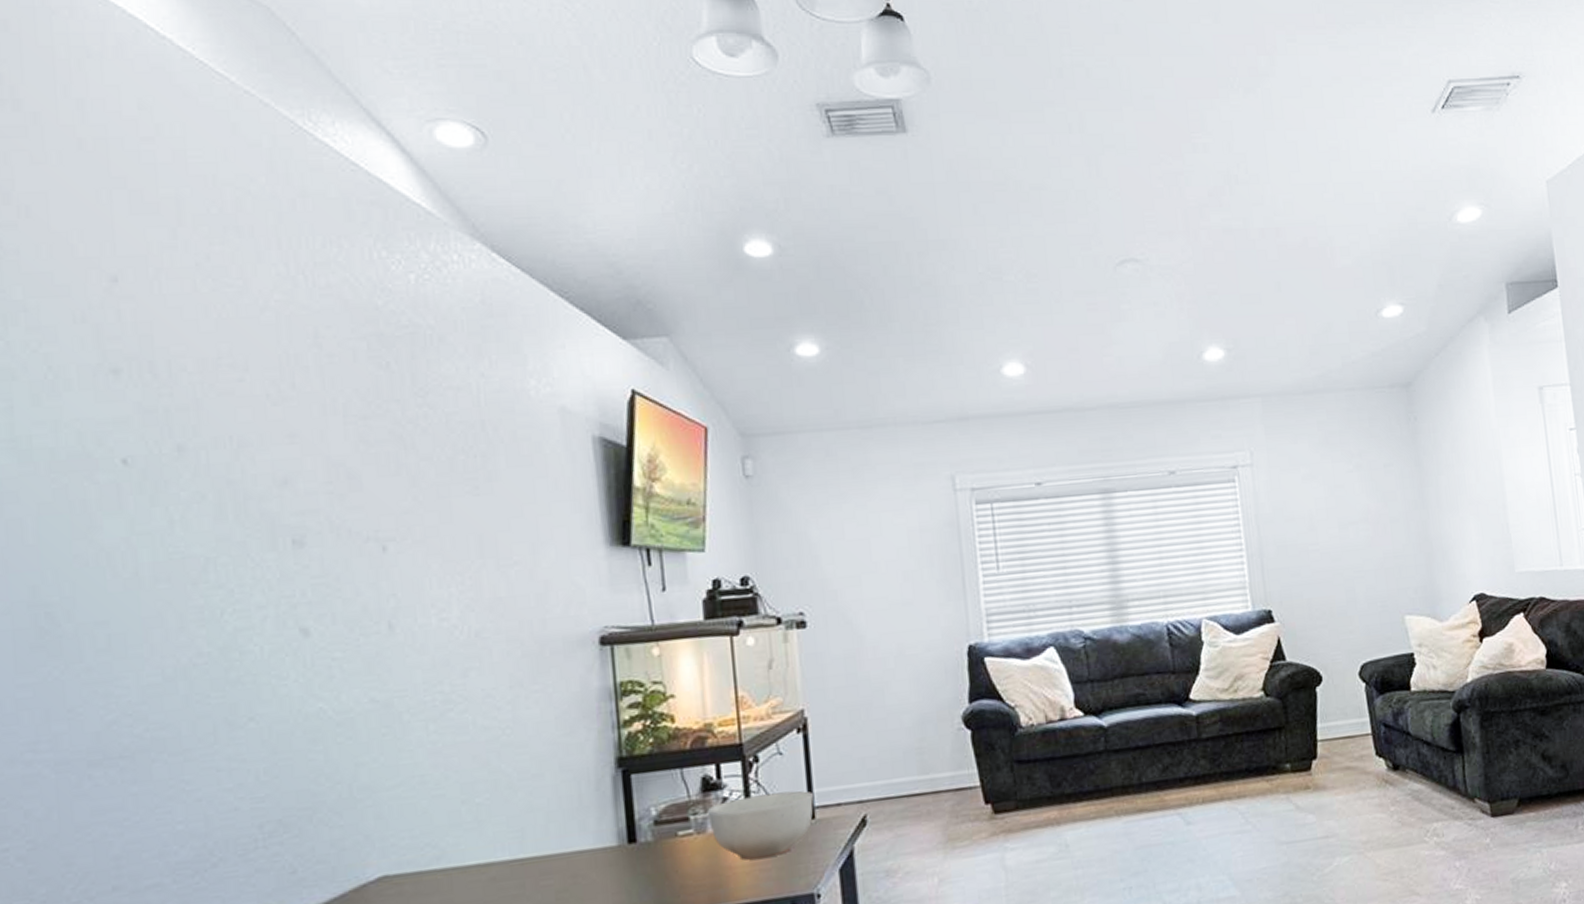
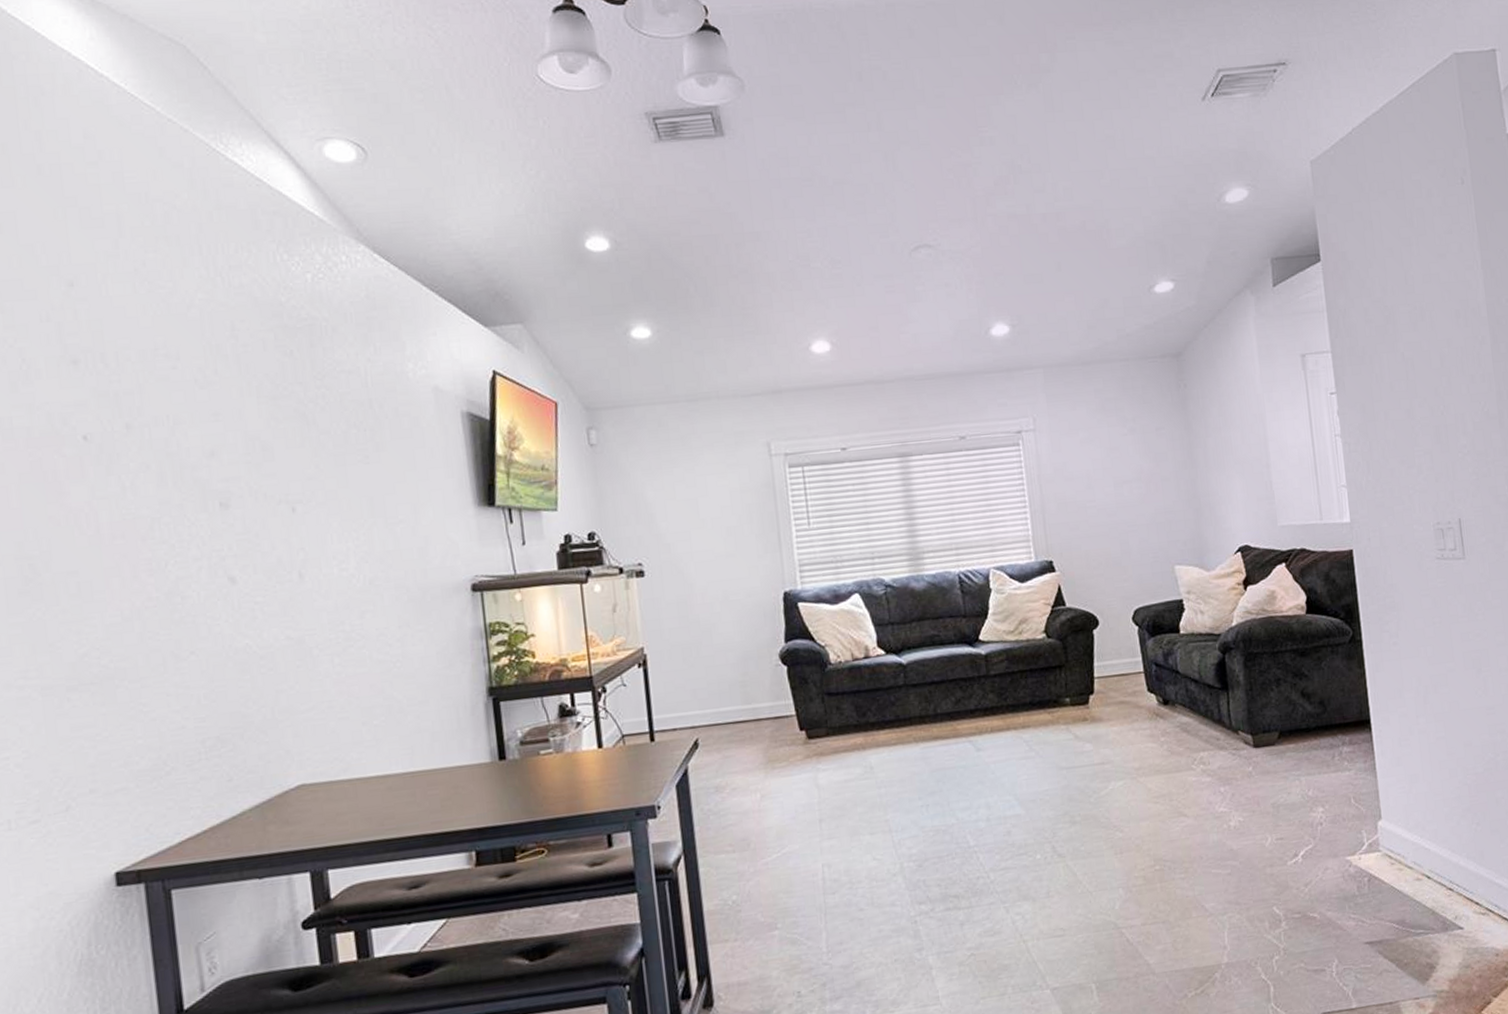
bowl: present [707,790,814,860] -> none [564,717,654,776]

